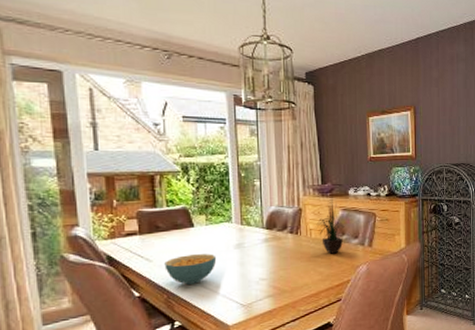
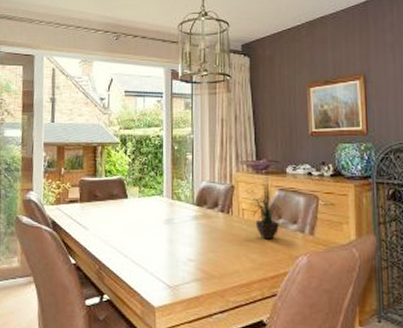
cereal bowl: present [164,254,217,285] -> none [99,226,147,257]

